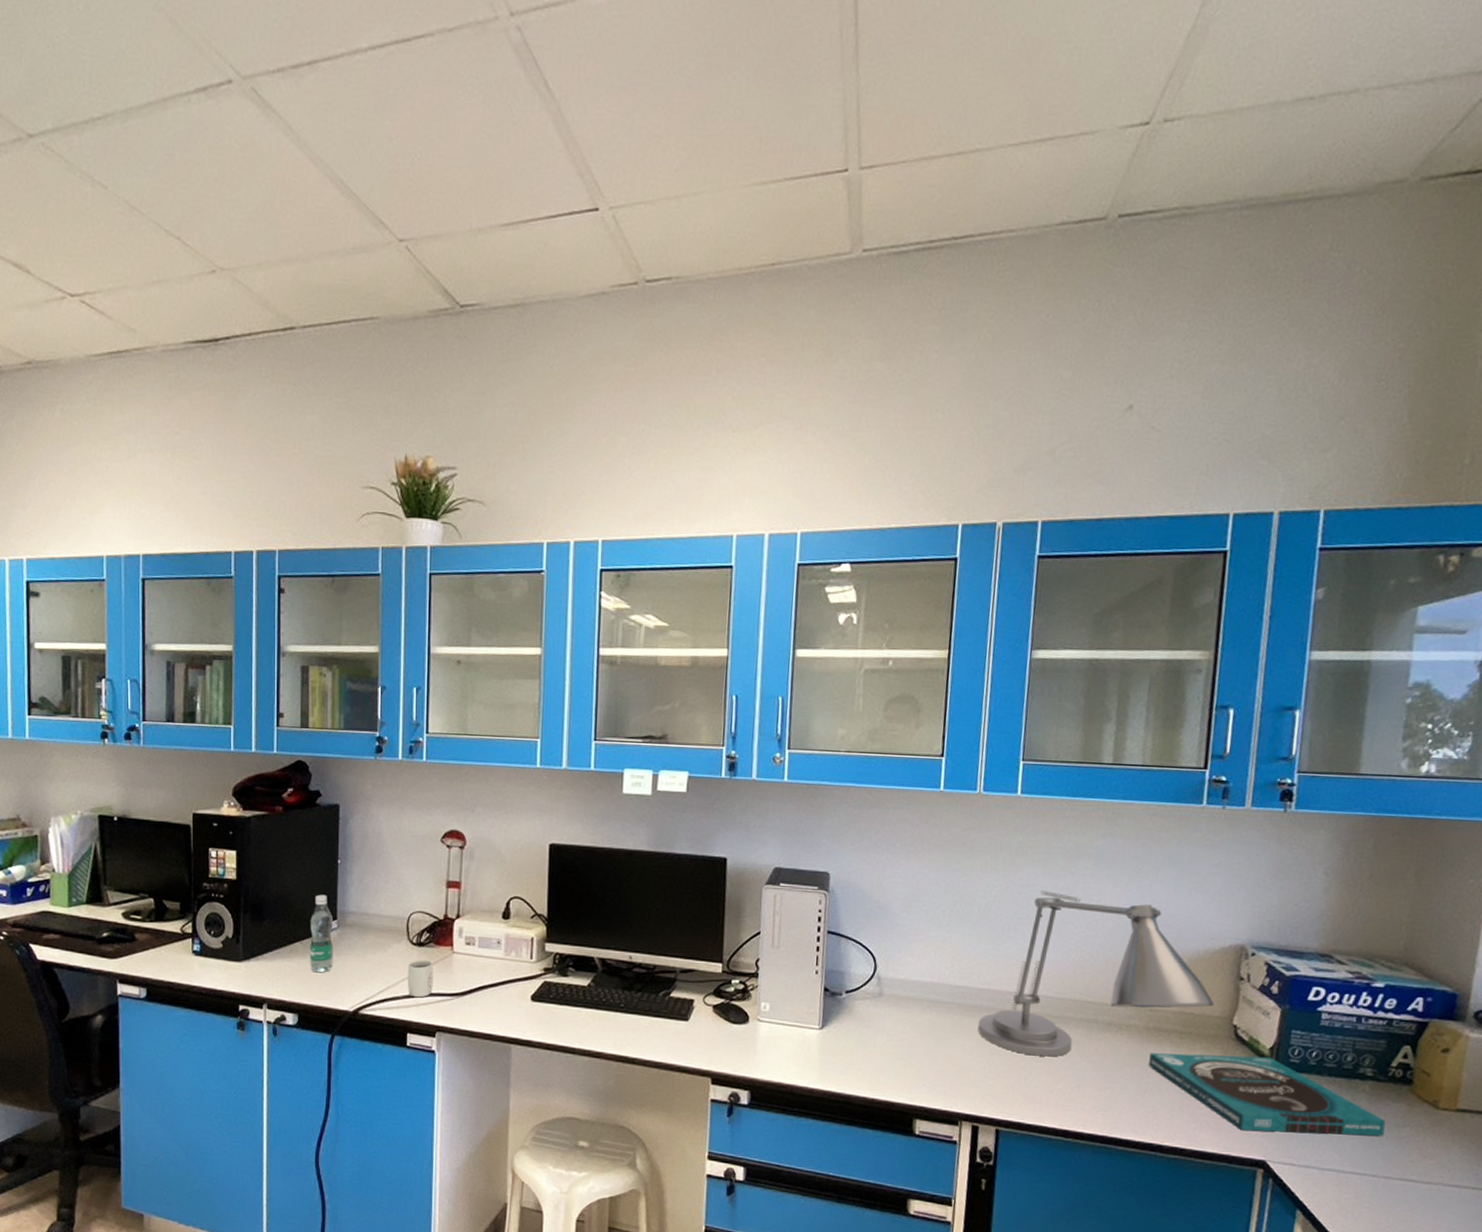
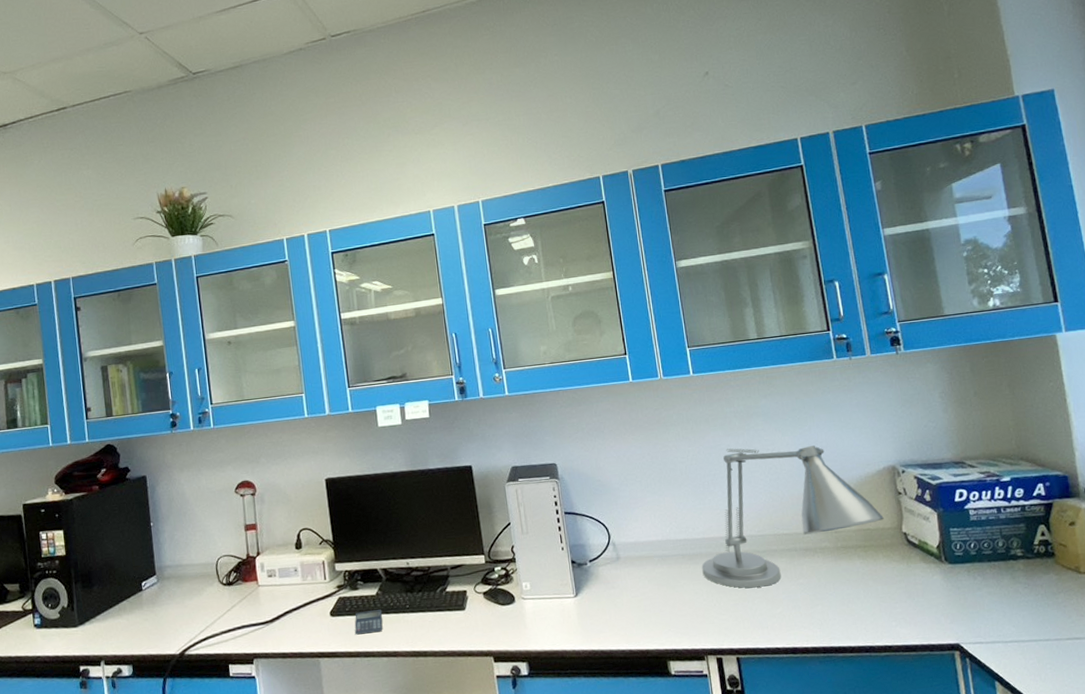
bottle: present [309,894,334,973] -> none [132,555,158,625]
mug: present [407,960,433,998] -> none [221,597,246,632]
calculator: none [557,1001,592,1028] -> present [355,609,383,635]
product box: present [1148,1053,1386,1136] -> none [844,554,1045,621]

